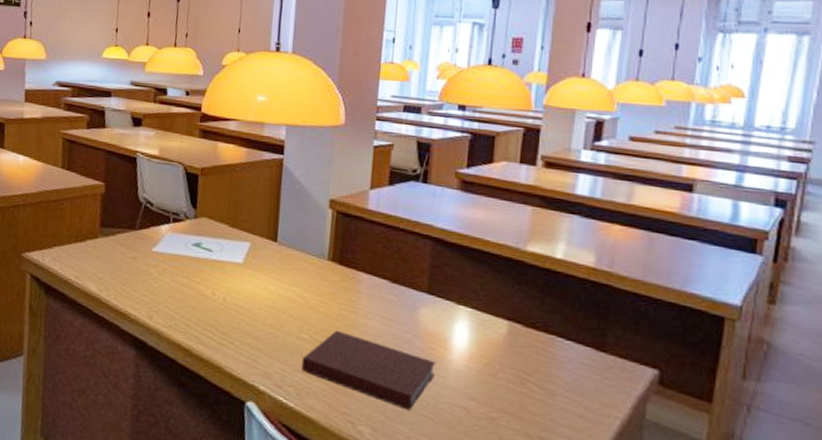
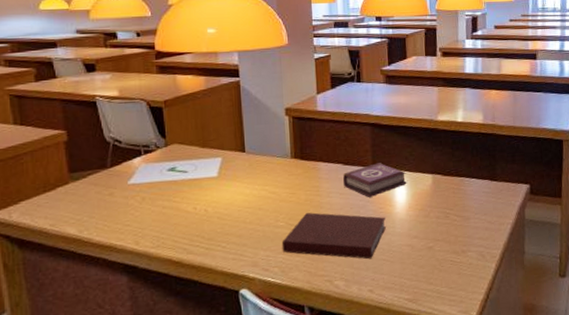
book: none [387,289,472,331] -> present [343,163,407,197]

